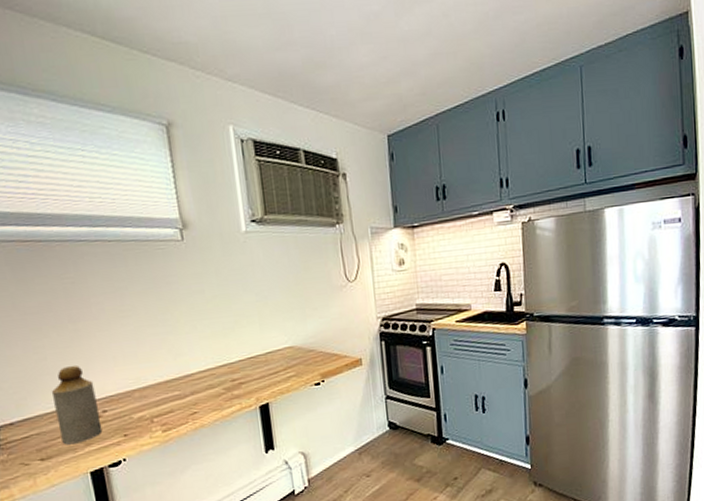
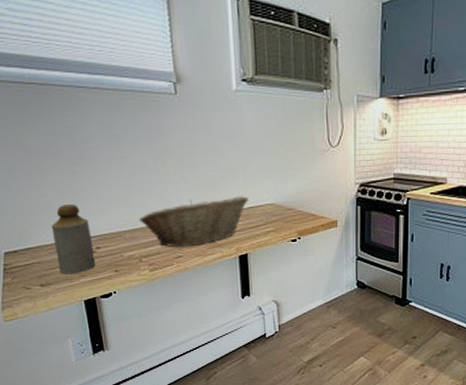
fruit basket: none [148,341,266,404] -> present [139,196,249,248]

